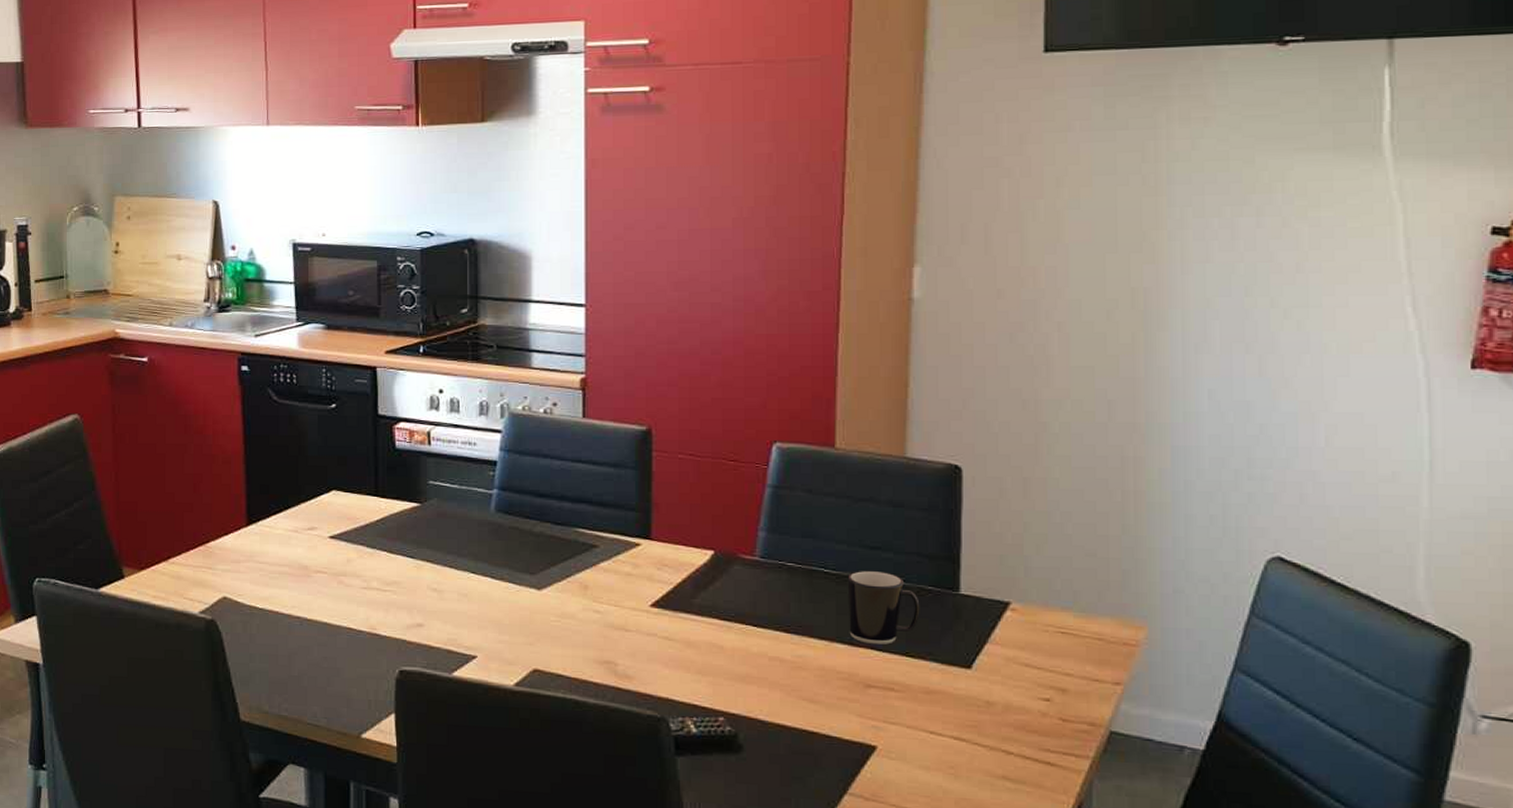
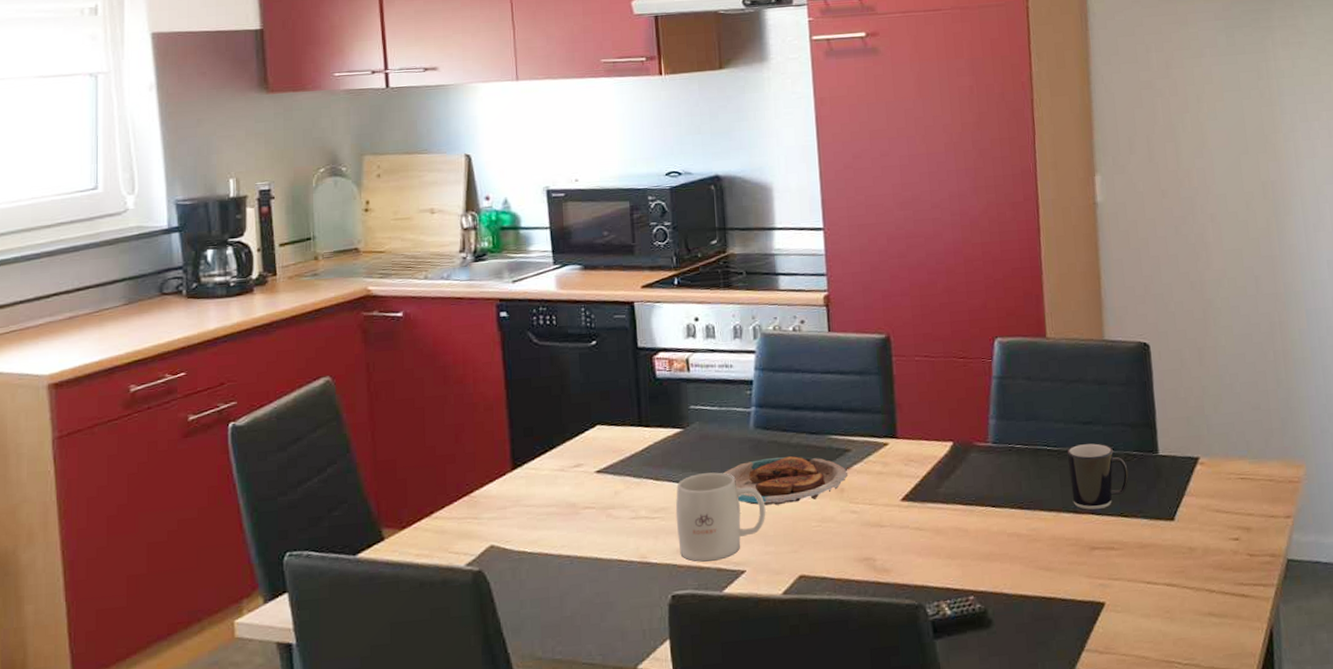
mug: none [408,552,502,642] -> present [675,472,766,562]
plate: none [460,544,593,594] -> present [723,455,847,506]

